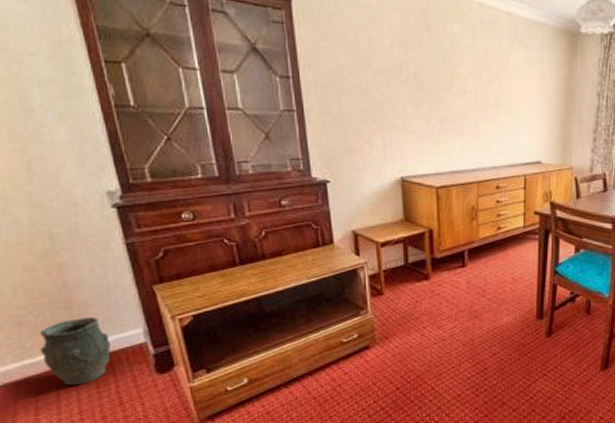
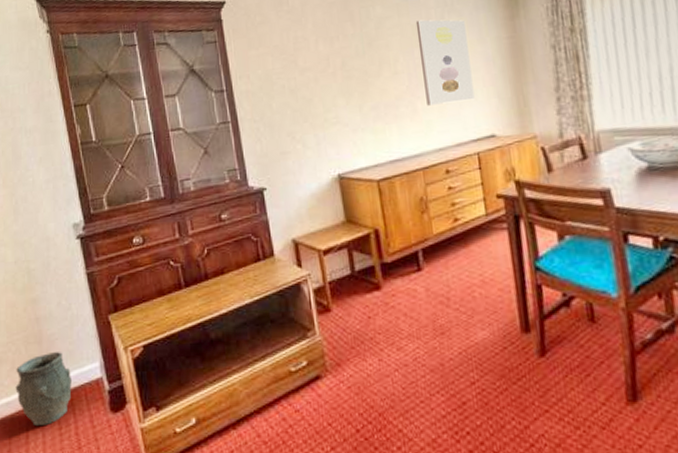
wall art: none [487,46,532,129] -> present [415,19,475,106]

